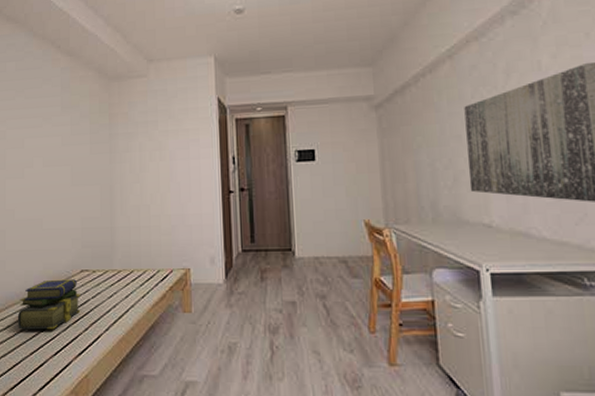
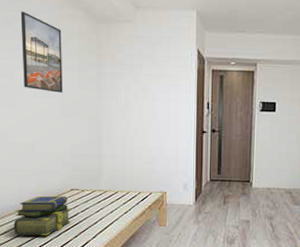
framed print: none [32,78,73,160] -> present [20,11,63,93]

